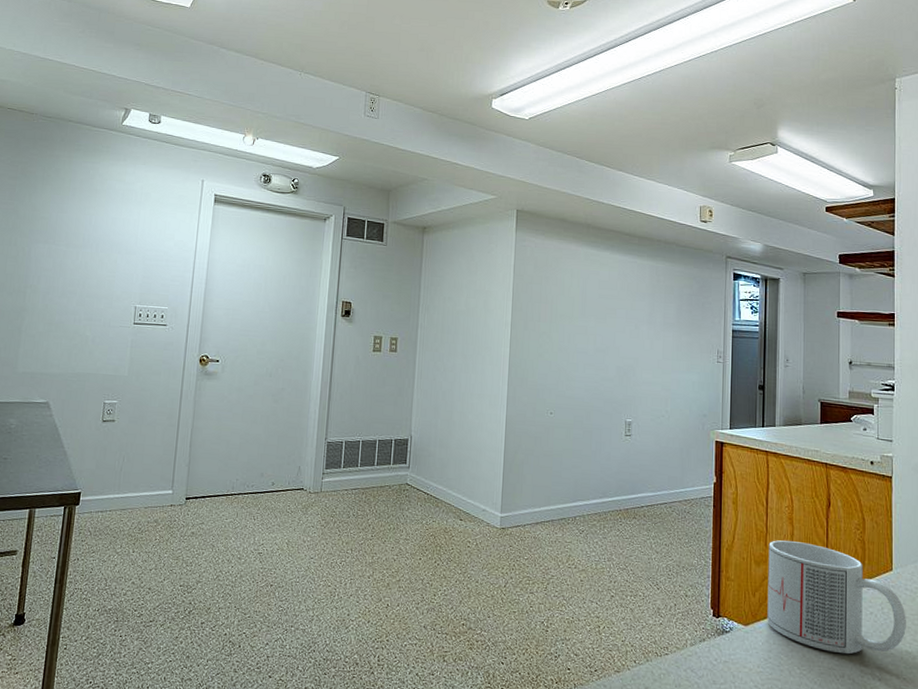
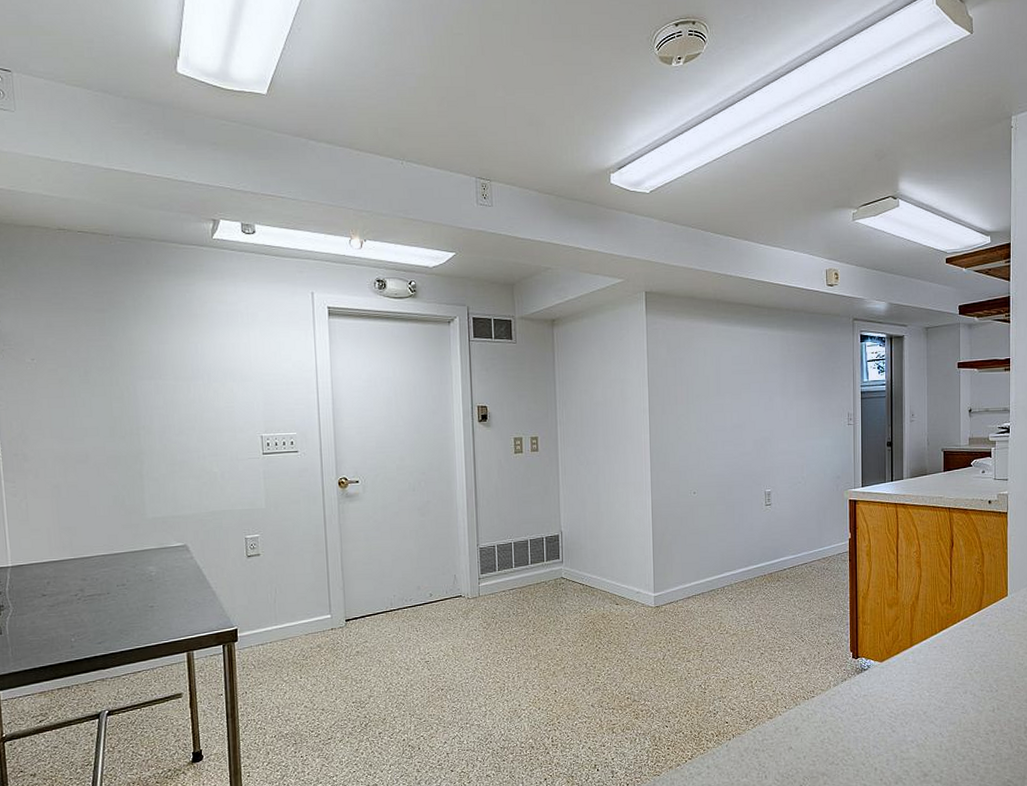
mug: present [767,540,906,655] -> none [899,582,1019,674]

